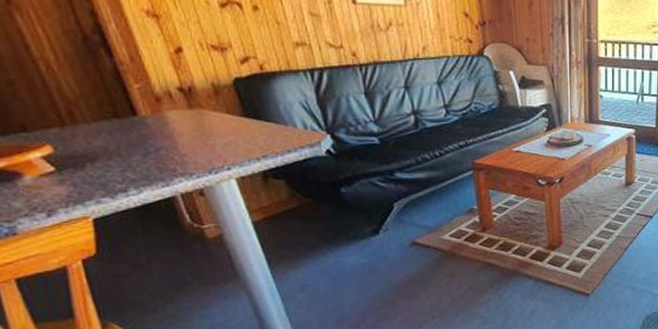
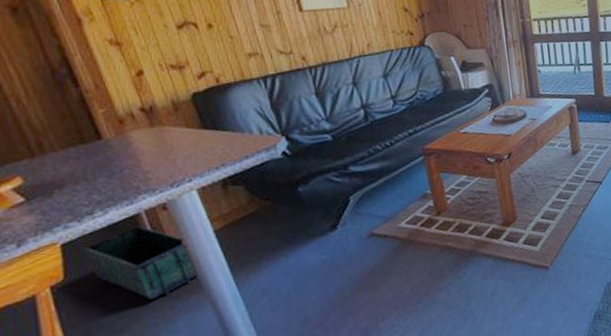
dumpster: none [117,209,234,283] -> present [84,225,198,299]

